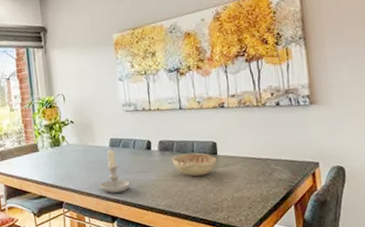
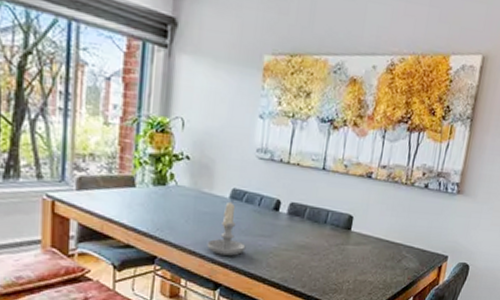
decorative bowl: present [172,152,217,177] -> none [300,222,349,252]

